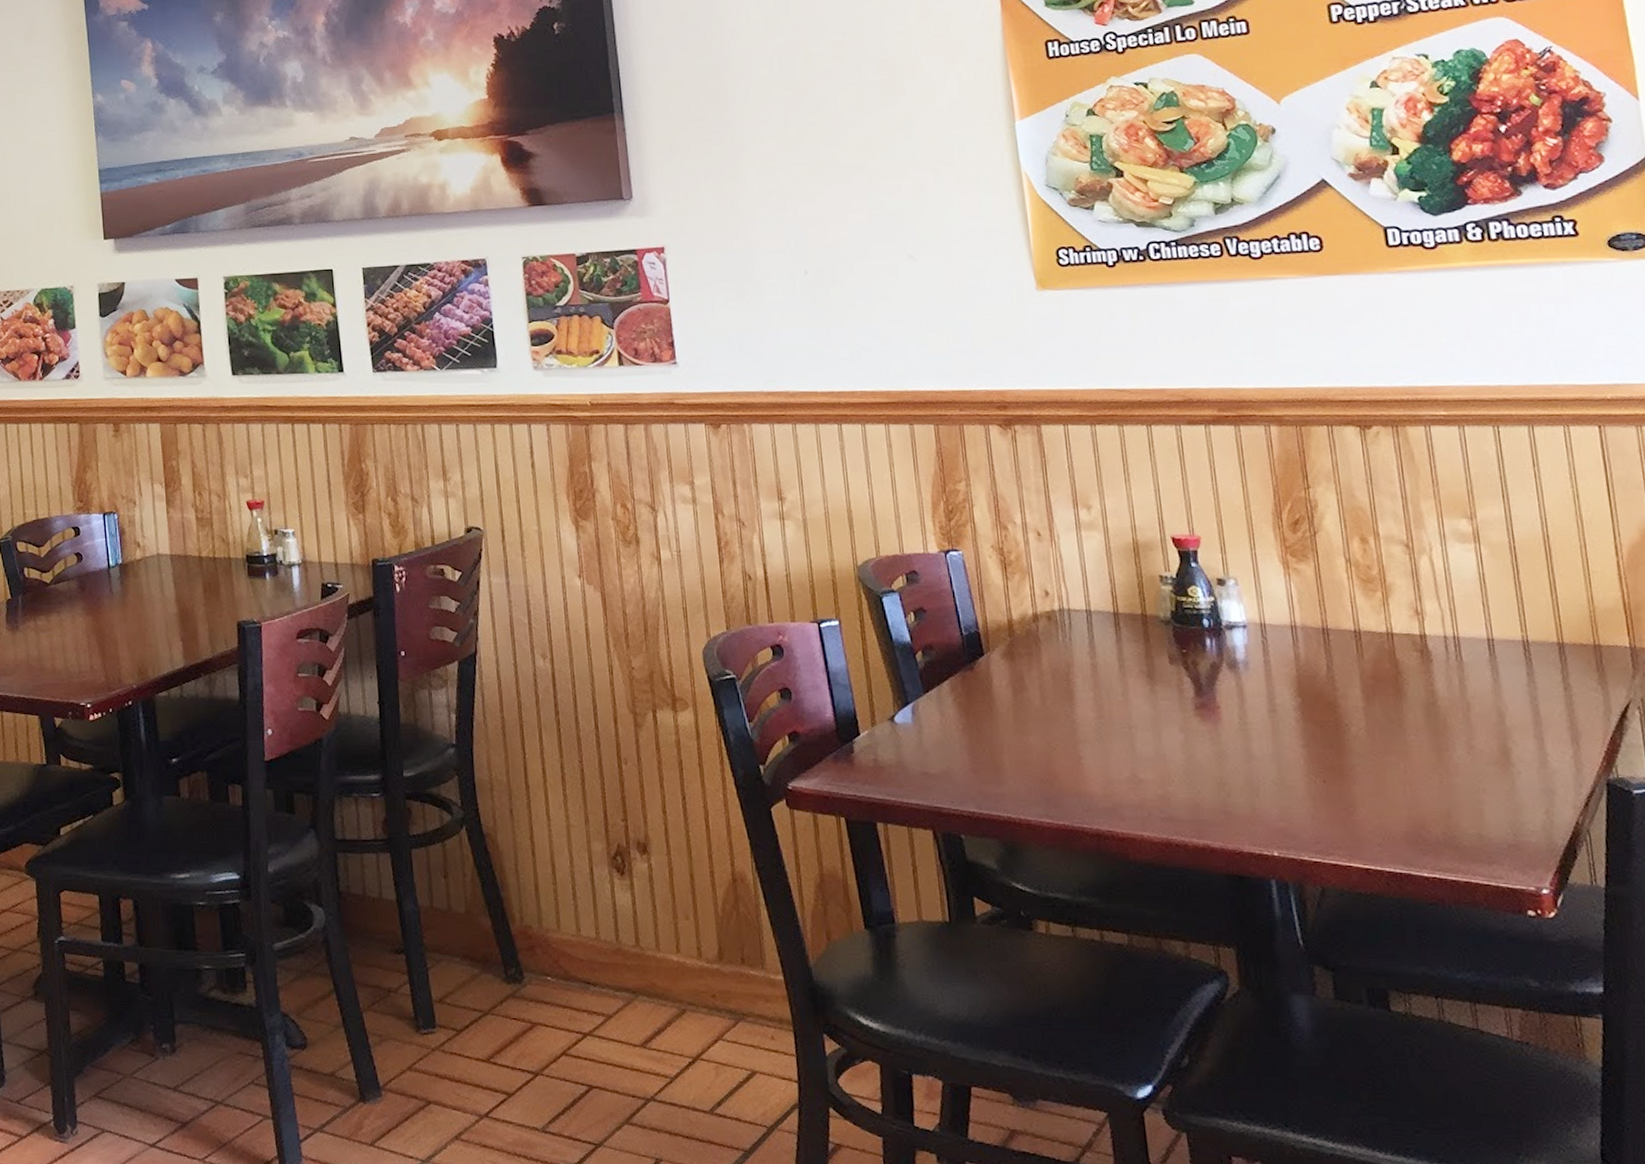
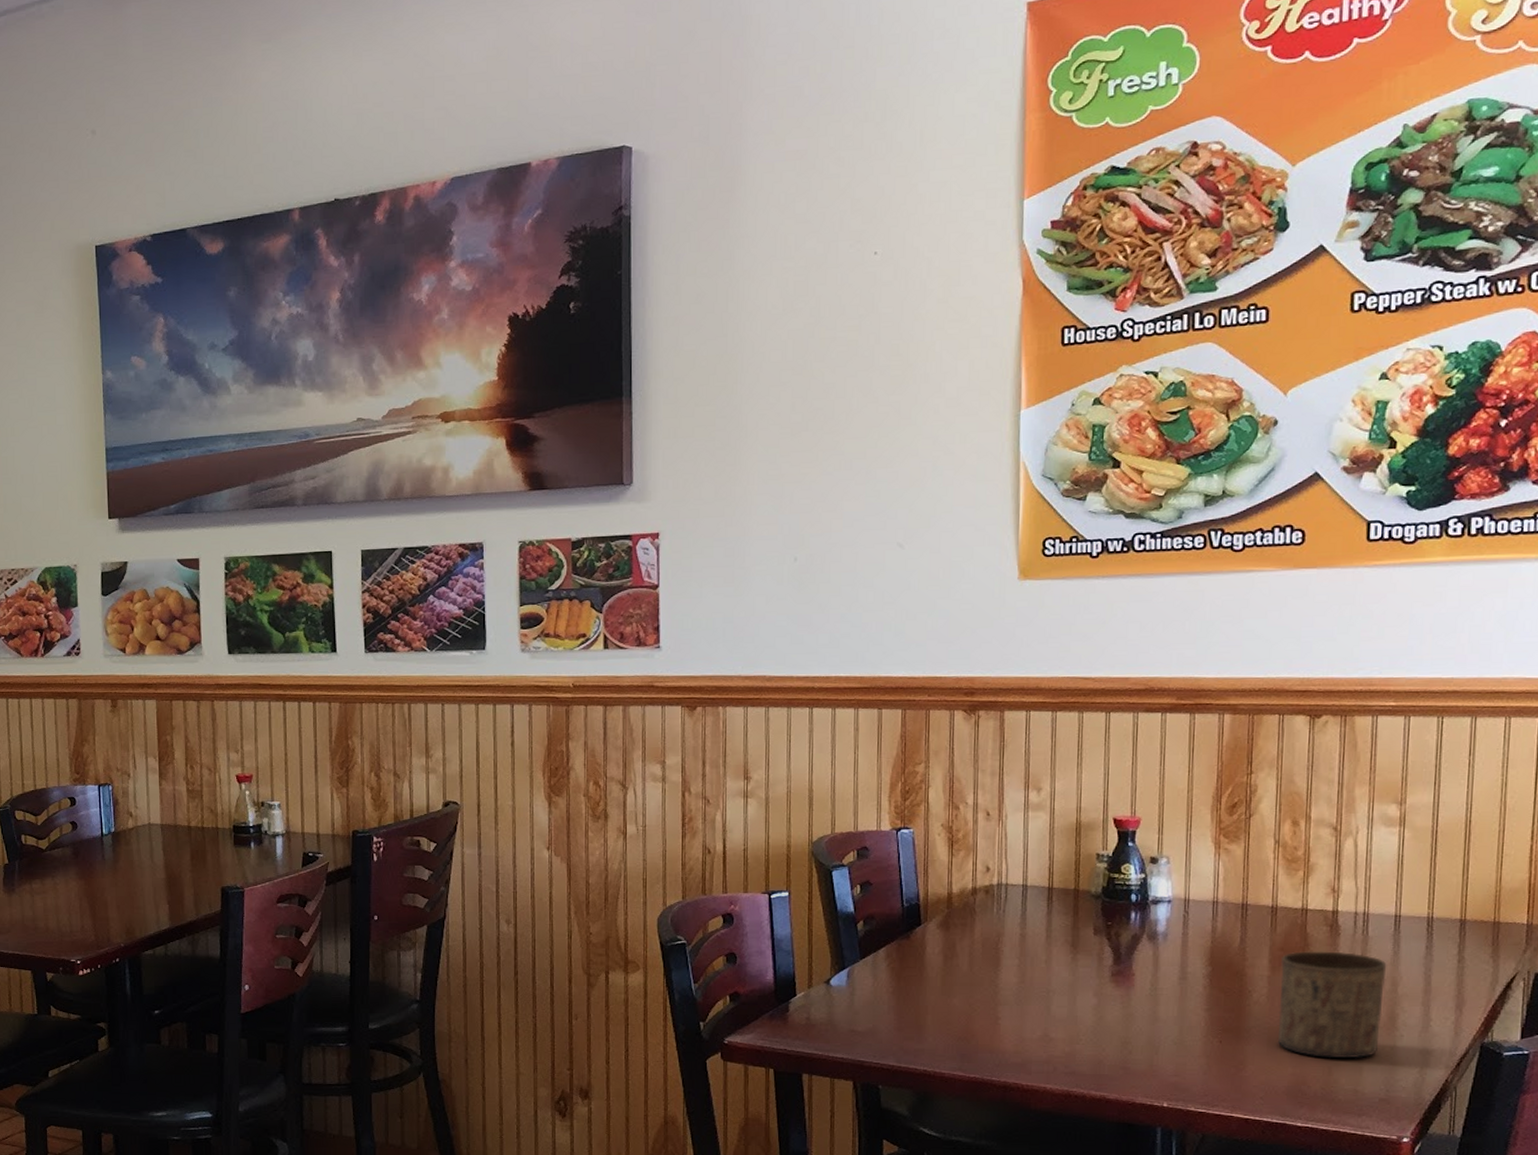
cup: none [1373,679,1496,799] -> present [1278,951,1387,1059]

